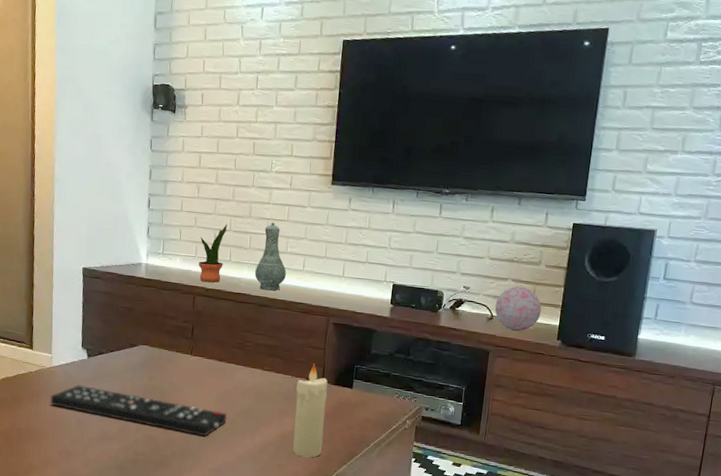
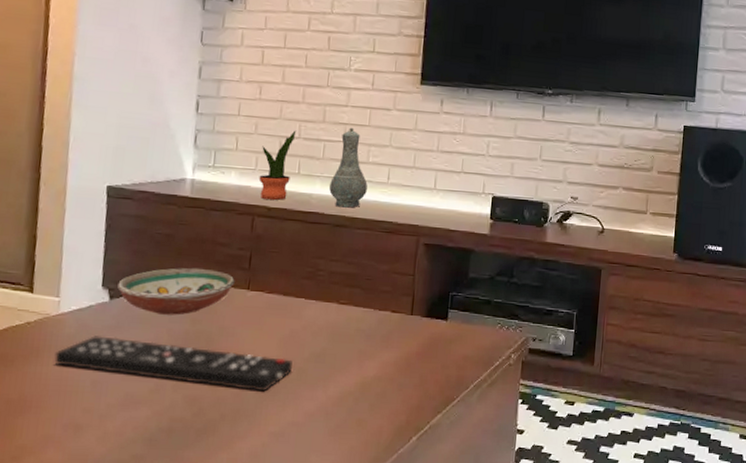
decorative bowl: none [93,335,181,373] -> present [117,268,235,315]
candle: present [292,363,328,458] -> none [375,292,418,408]
decorative orb: present [494,286,542,332] -> none [605,195,655,246]

